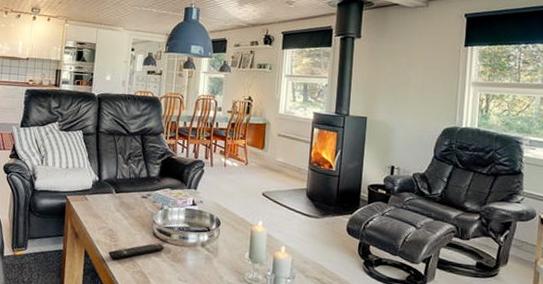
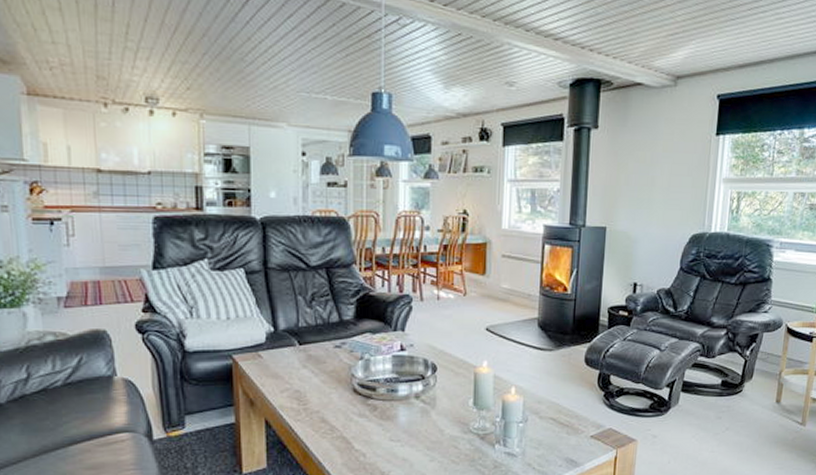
remote control: present [108,242,165,260] -> none [297,400,369,426]

